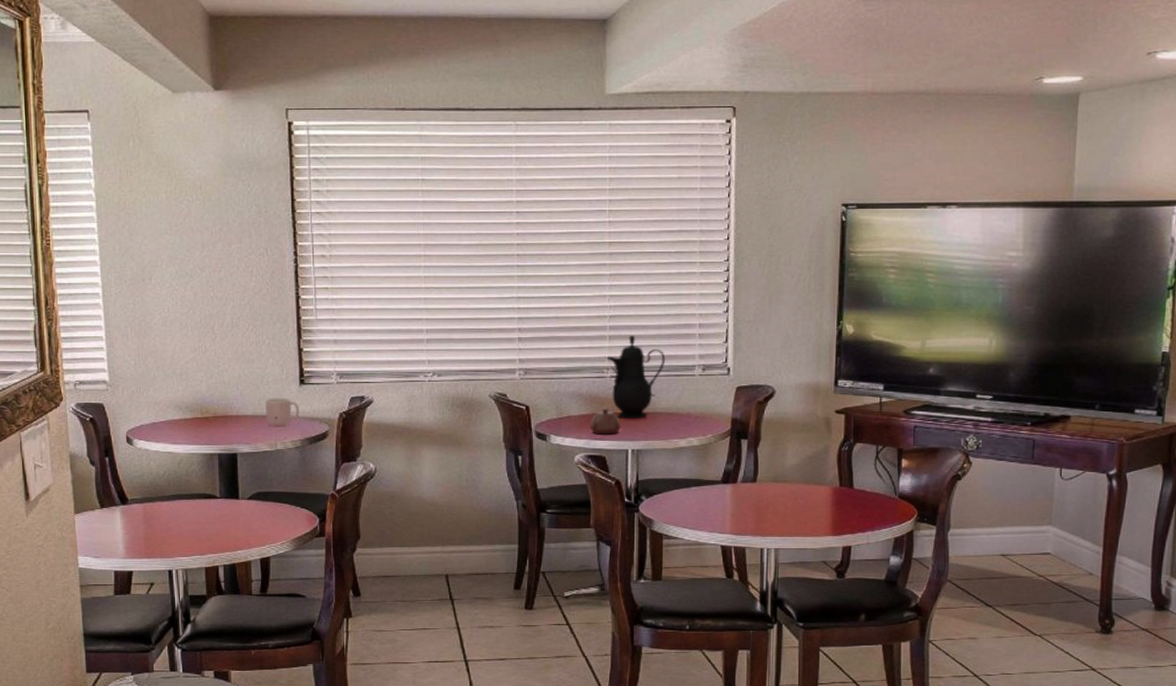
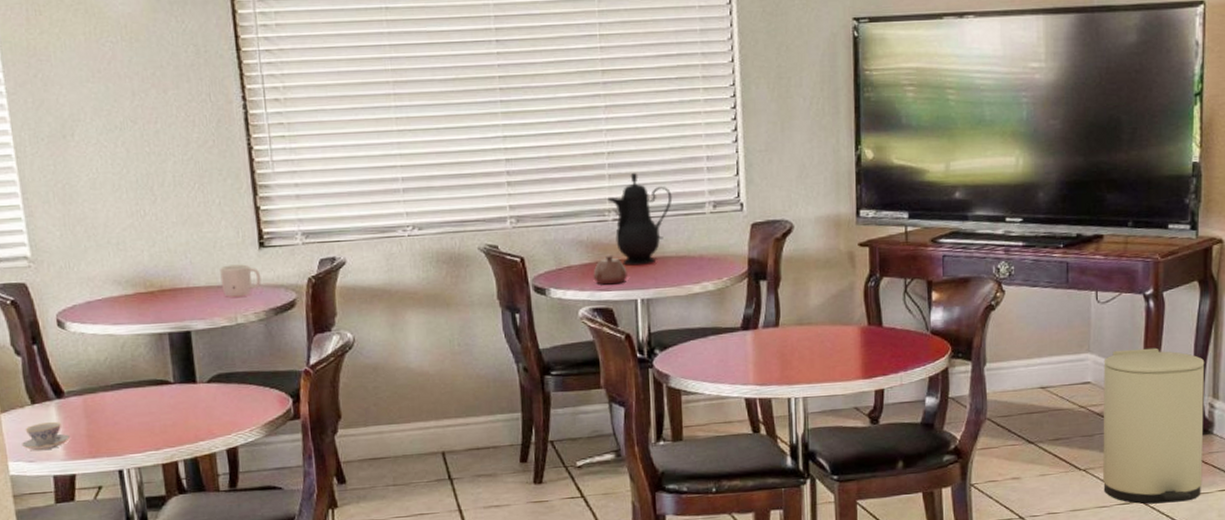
teacup: none [90,525,130,549] -> present [22,422,70,451]
pedal bin: none [1057,525,1165,673] -> present [1103,347,1205,504]

